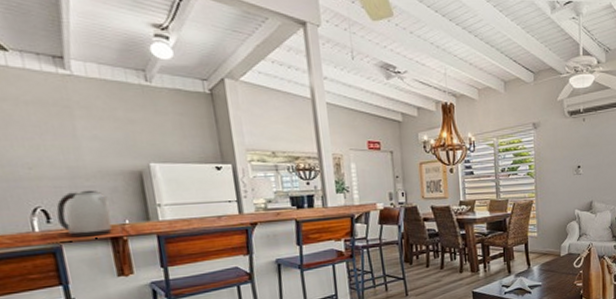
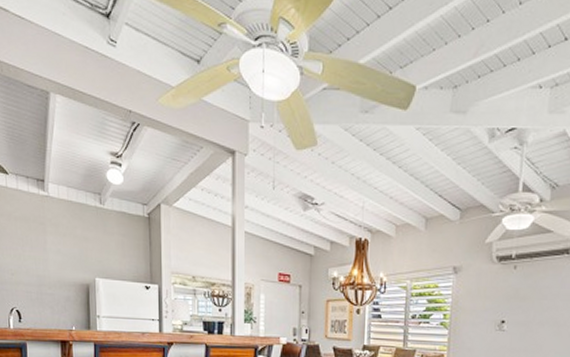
kettle: present [56,190,112,238] -> none [26,297,63,338]

